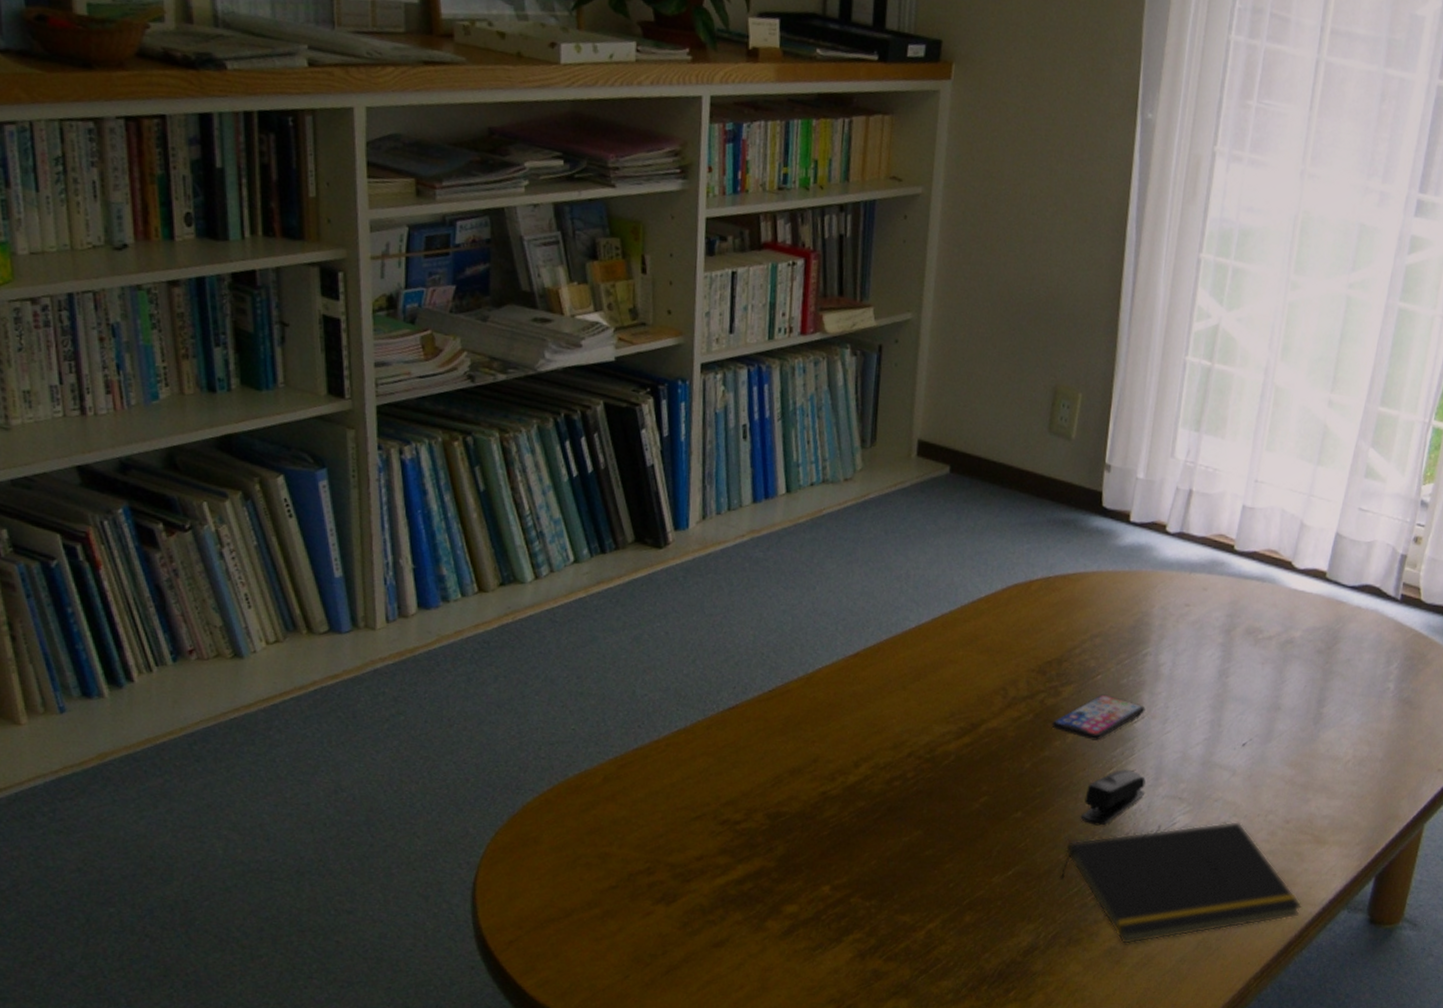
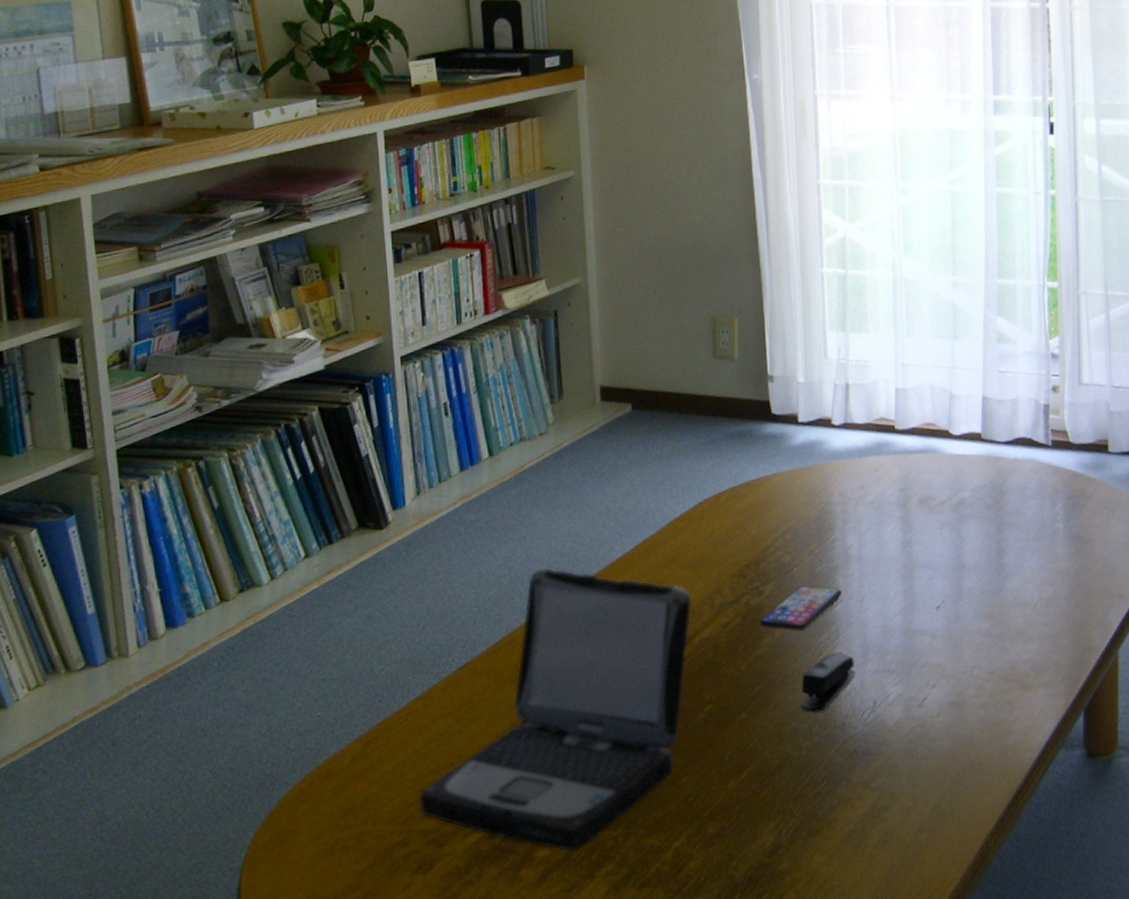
laptop: none [669,623,985,913] -> present [419,567,692,852]
notepad: present [1062,821,1302,944] -> none [792,682,1022,825]

